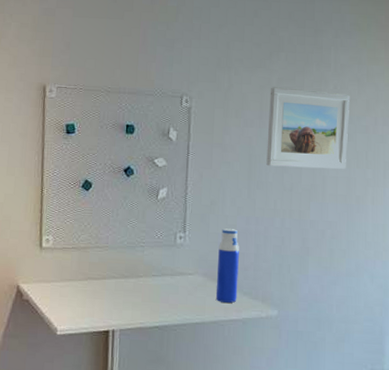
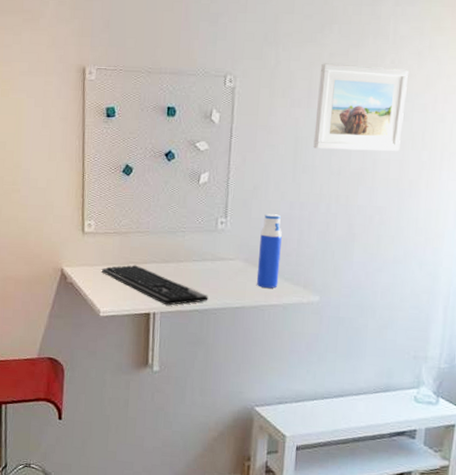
keyboard: none [60,280,168,322] -> present [102,265,209,306]

